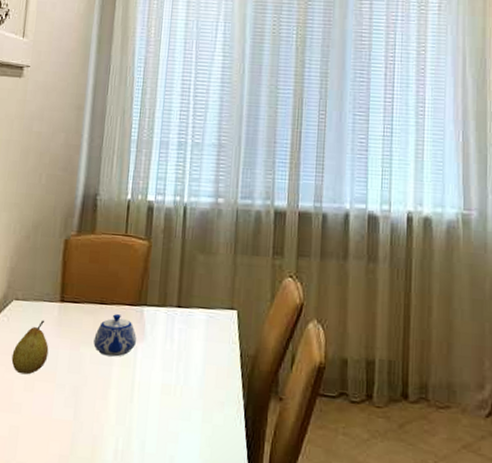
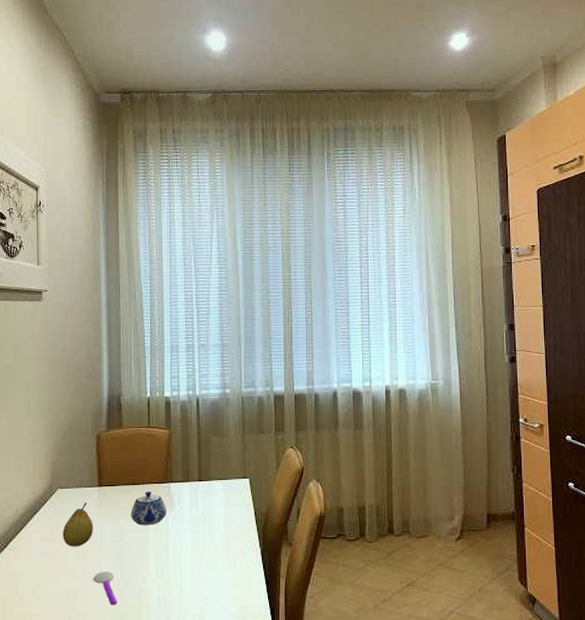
spoon: none [41,409,66,455] -> present [94,572,117,605]

